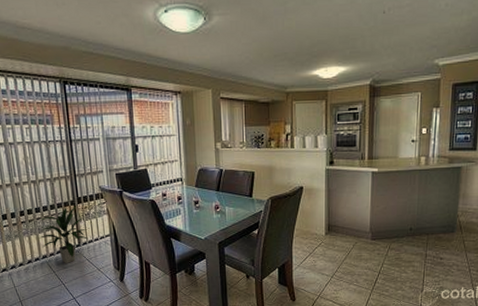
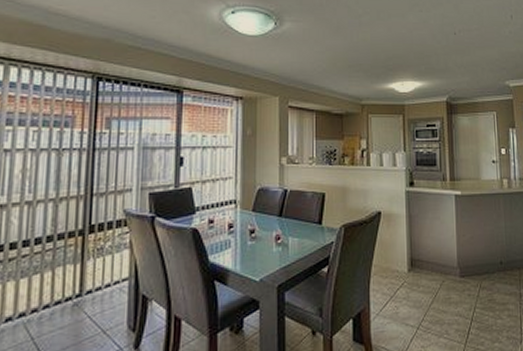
indoor plant: present [38,206,87,263] -> none [18,236,95,324]

